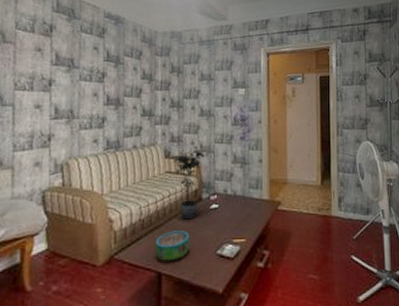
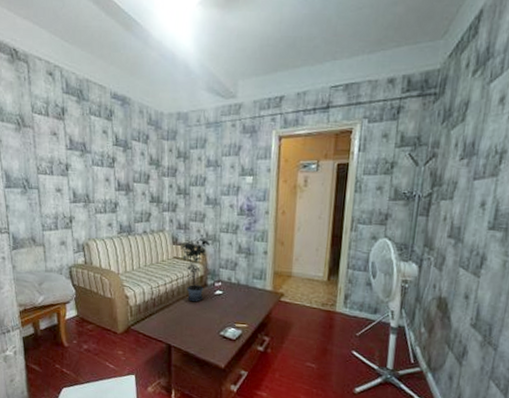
decorative bowl: present [155,231,190,261] -> none [165,311,196,337]

